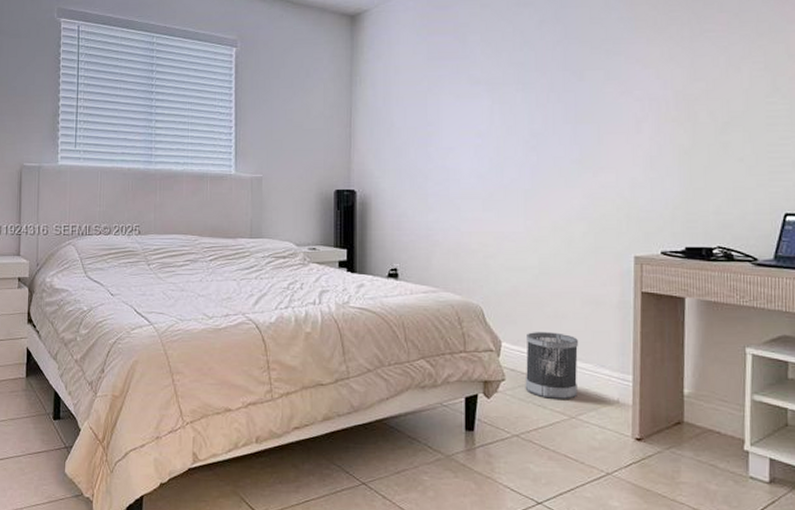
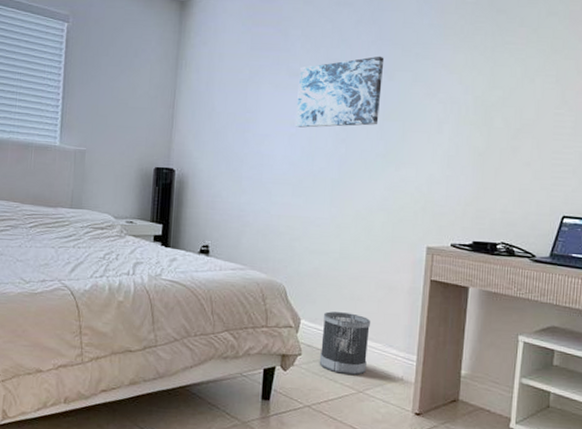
wall art: none [480,55,572,138] -> present [295,56,385,128]

